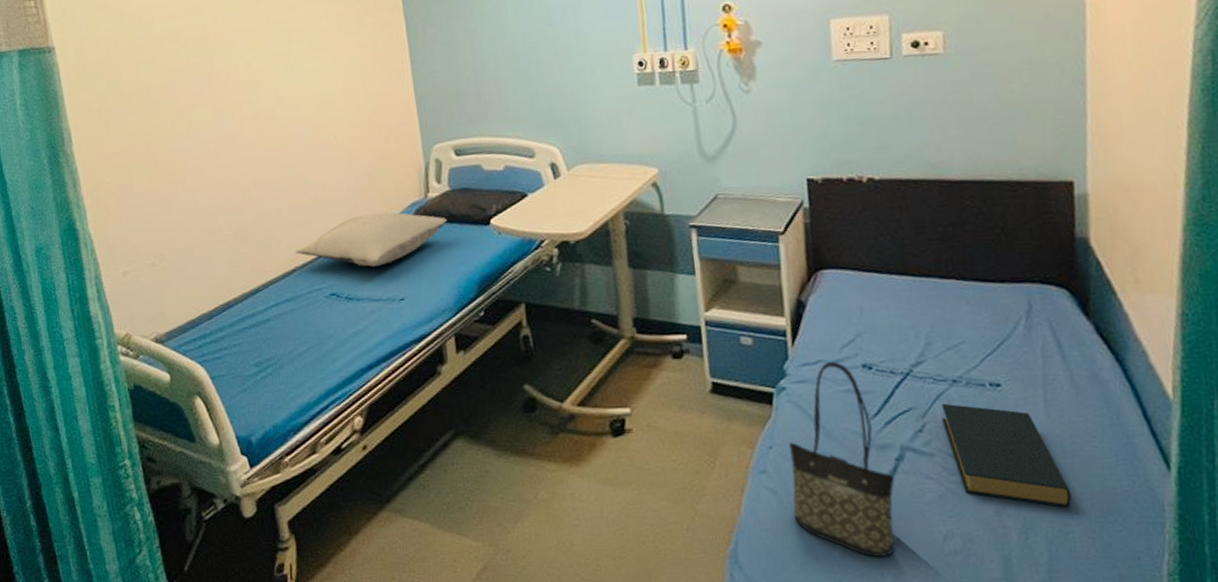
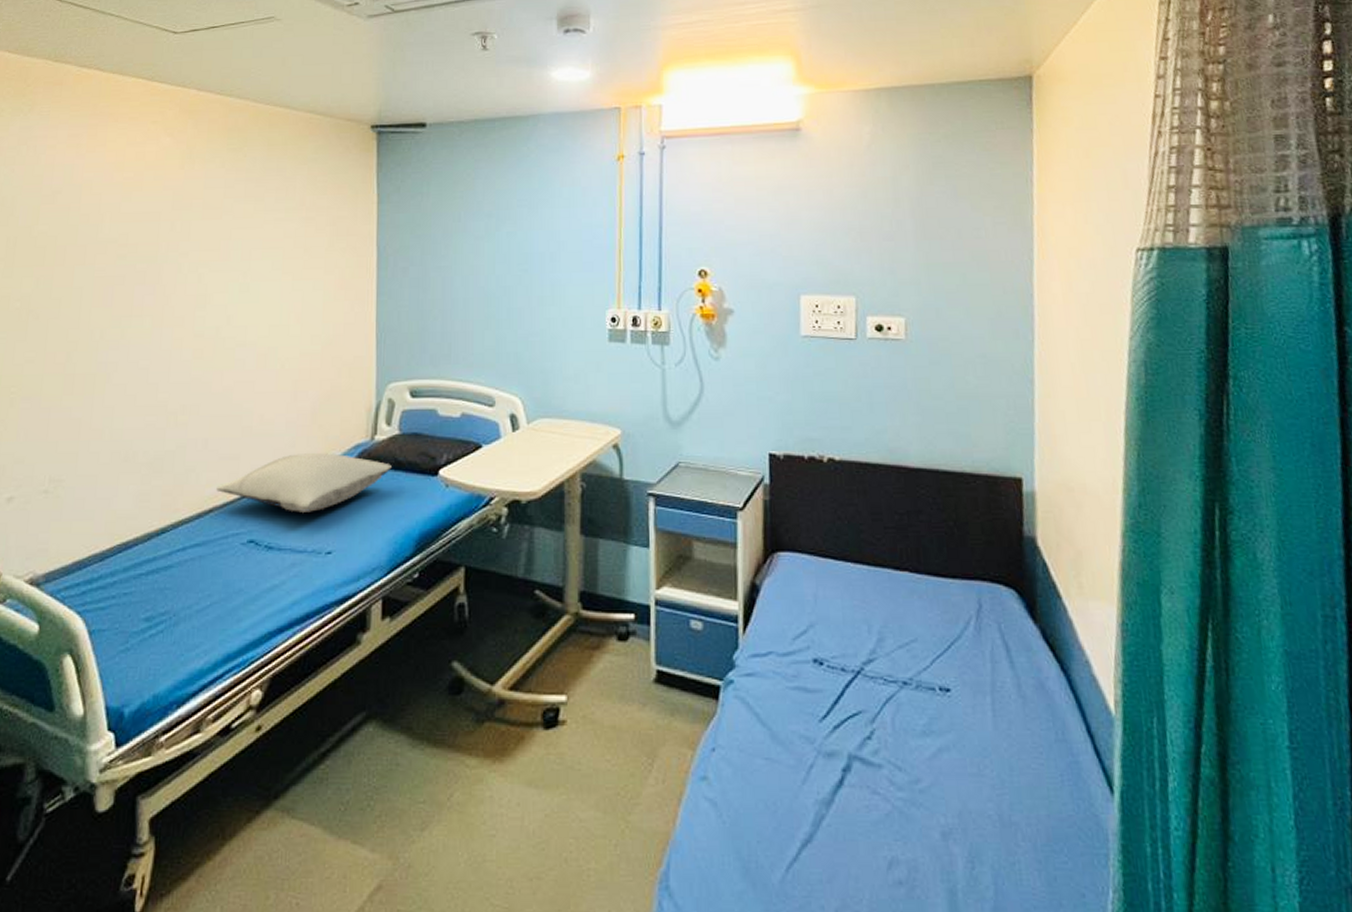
tote bag: present [789,362,895,557] -> none [732,654,841,886]
hardback book: present [941,403,1072,508] -> none [891,707,1018,834]

